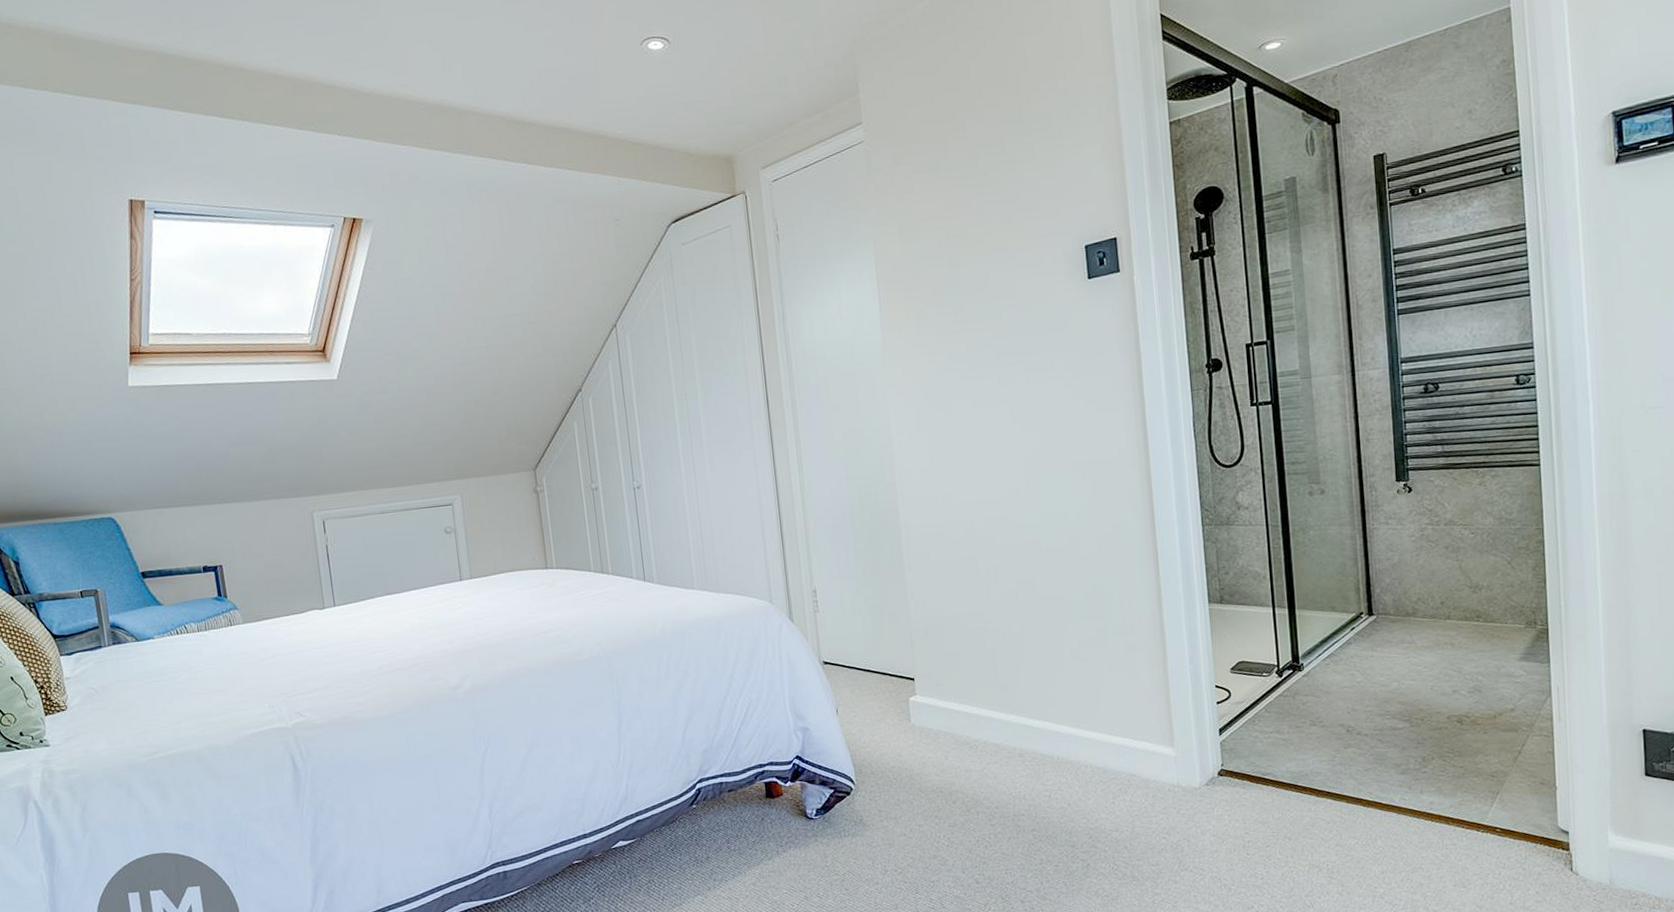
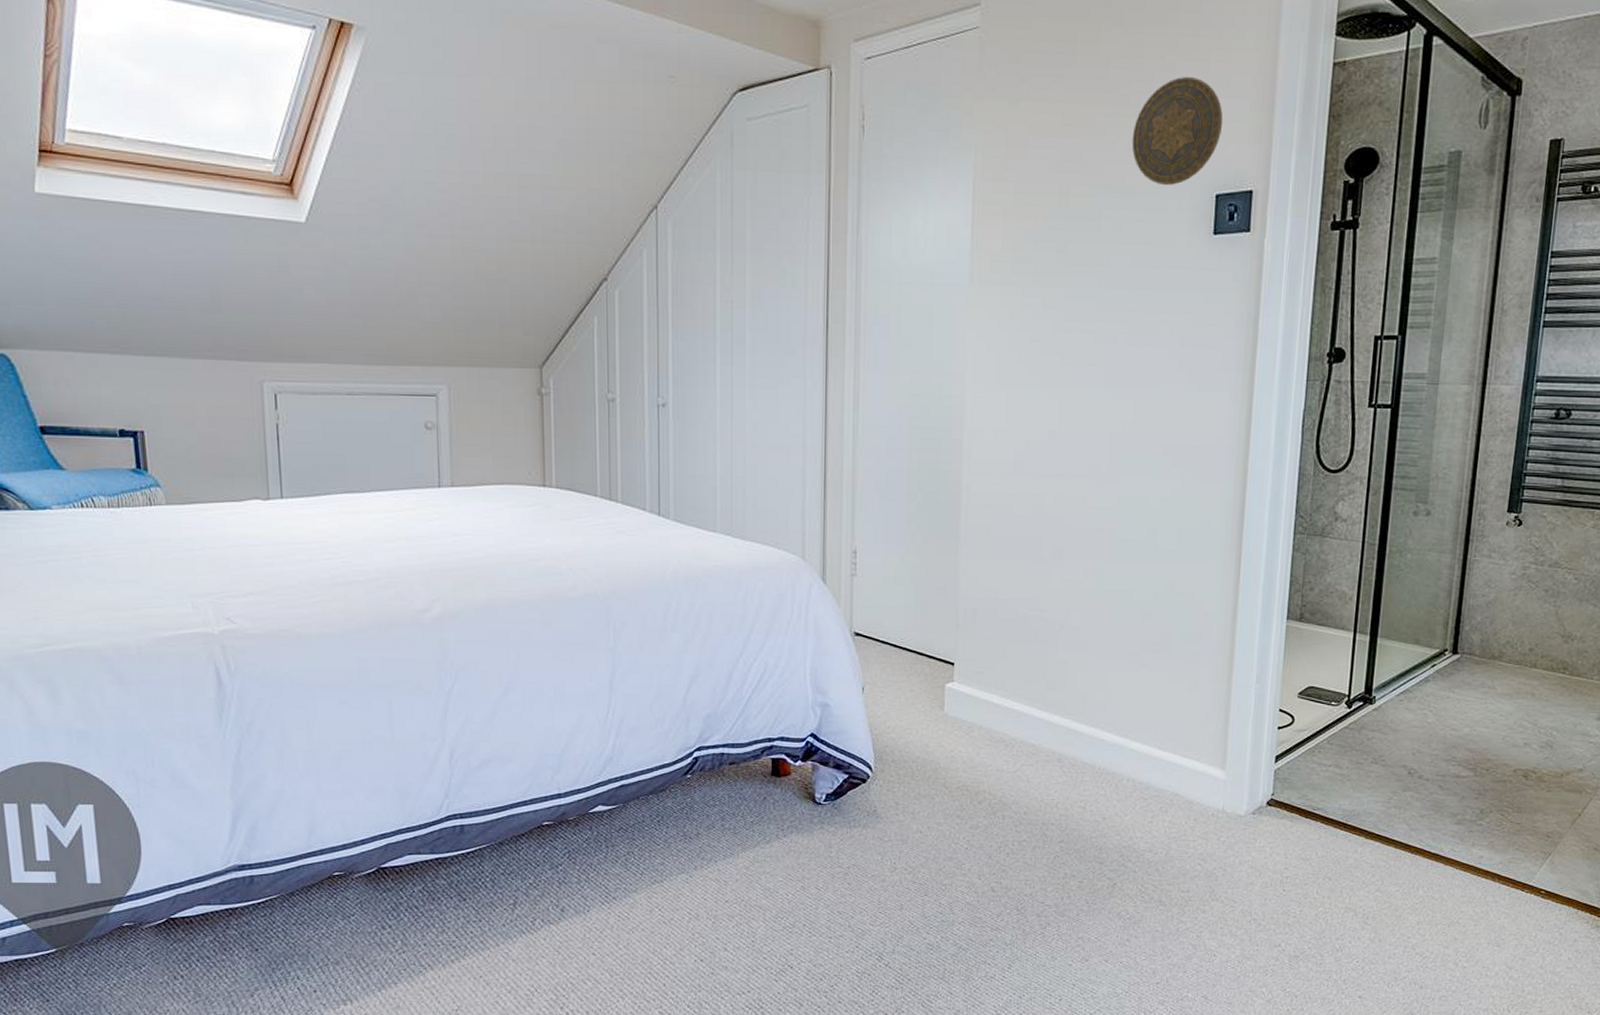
decorative plate: none [1005,153,1082,245] -> present [1131,77,1223,186]

